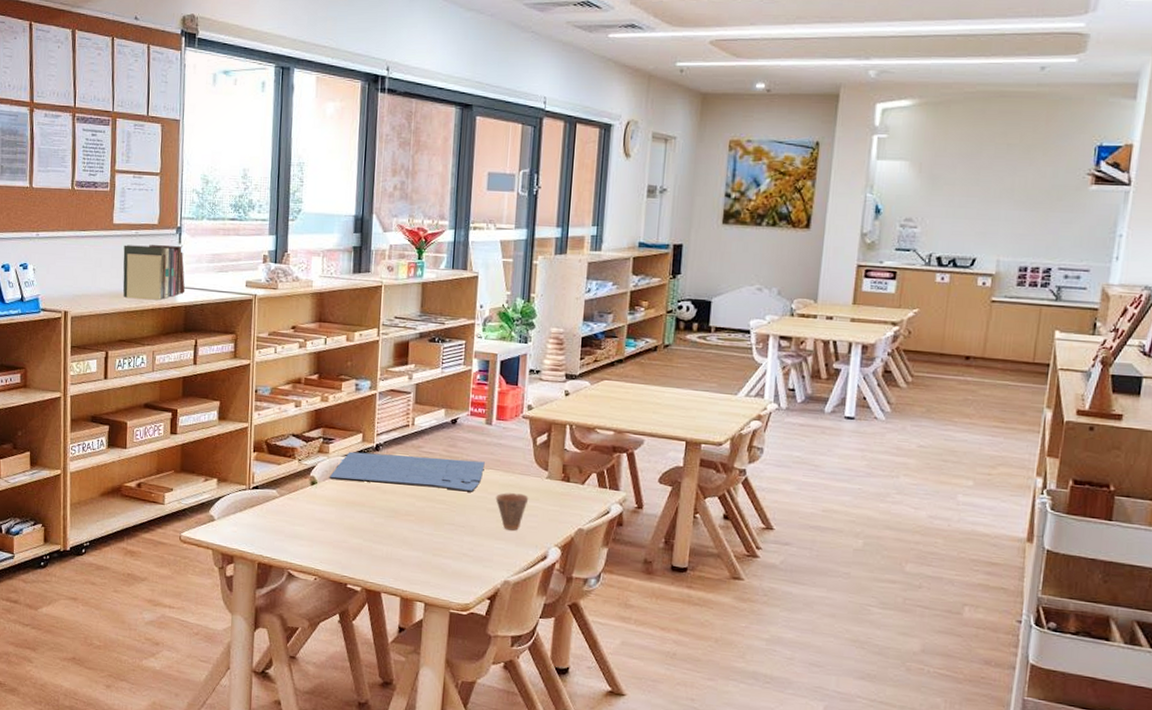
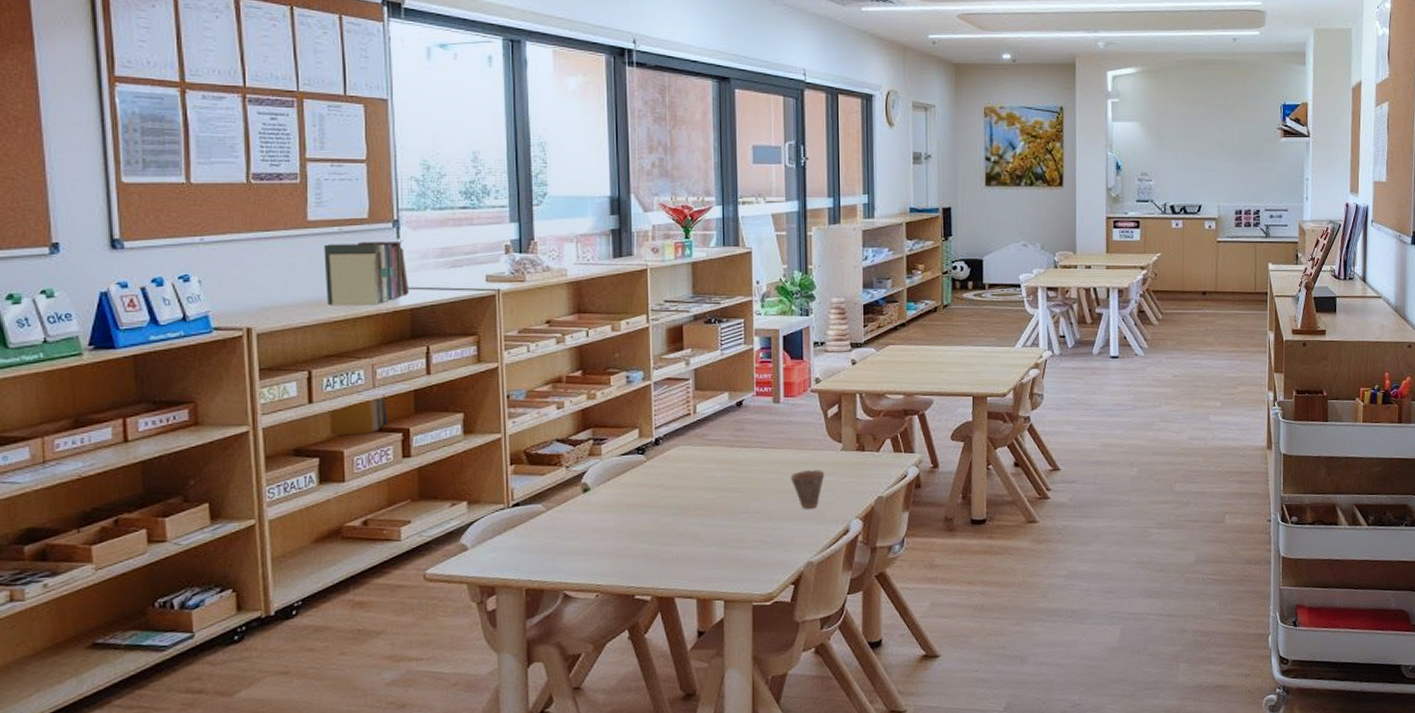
books: none [118,378,162,410] -> present [330,394,388,435]
puzzle: present [329,451,485,492] -> none [603,442,776,482]

